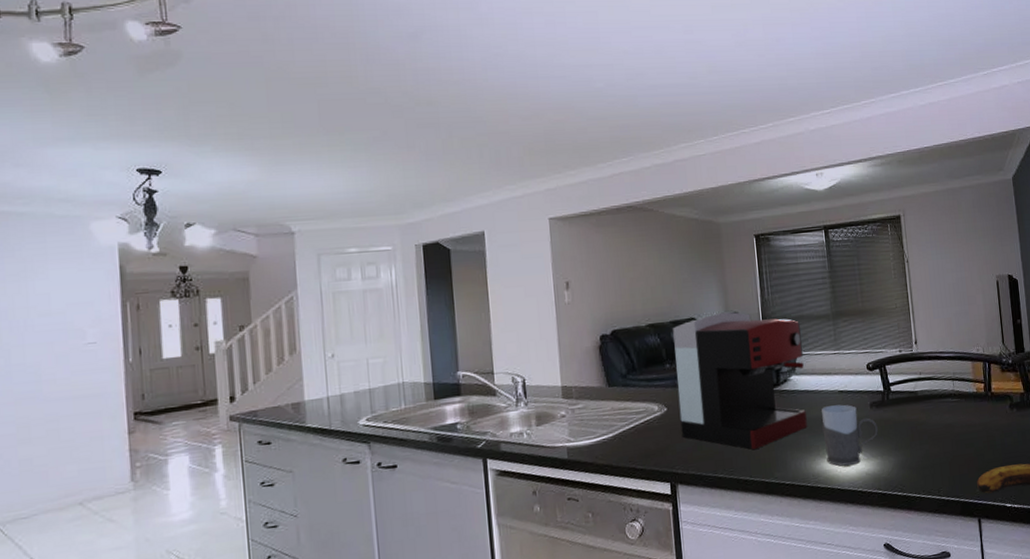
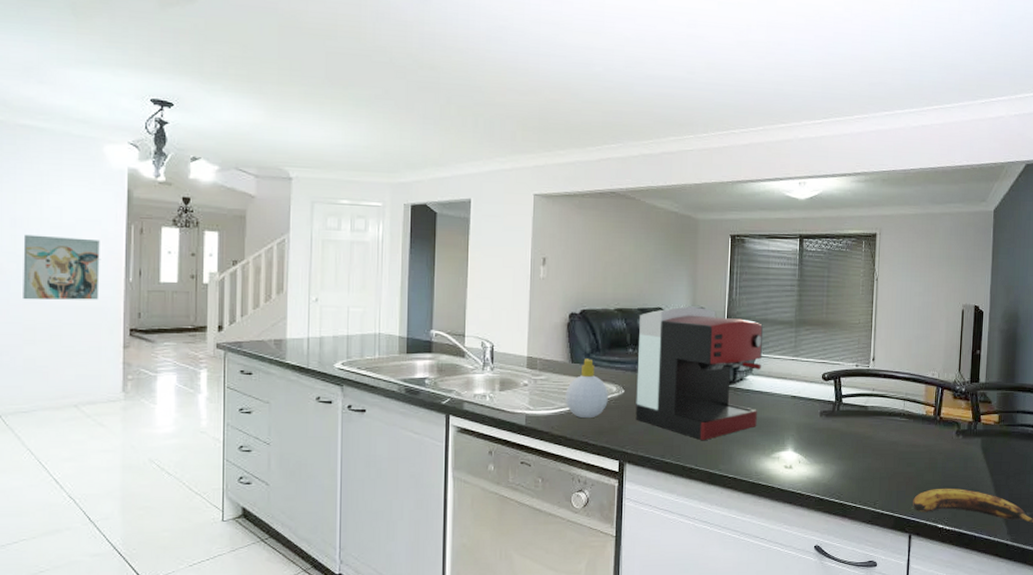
wall art: none [10,322,97,397] -> present [23,234,100,300]
soap bottle: none [606,380,651,443] -> present [565,359,608,417]
mug: present [821,404,878,466] -> none [771,409,824,467]

